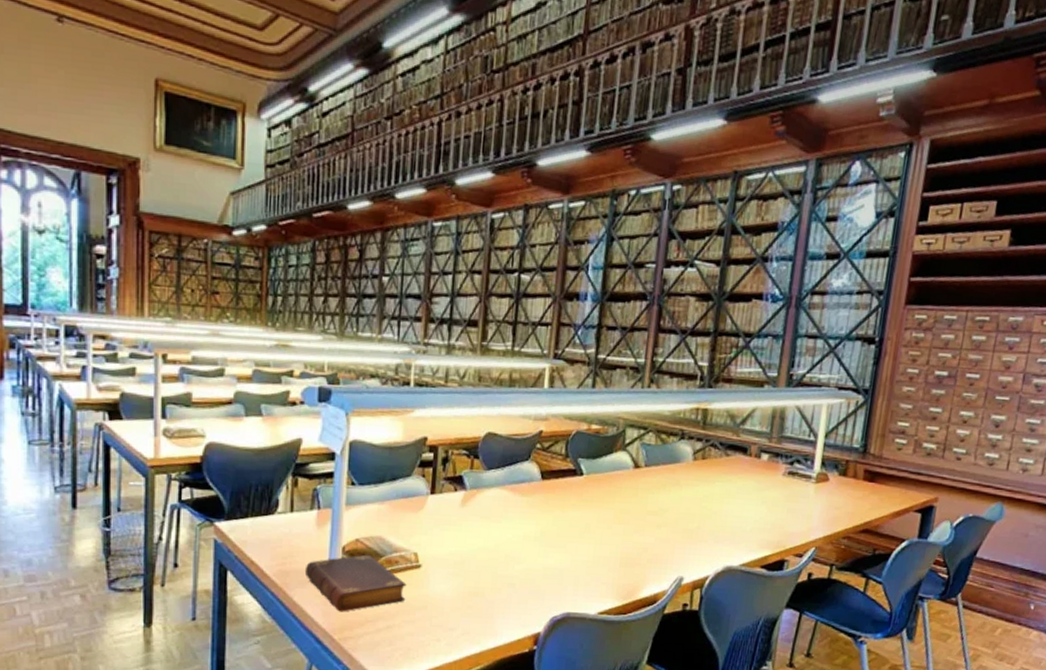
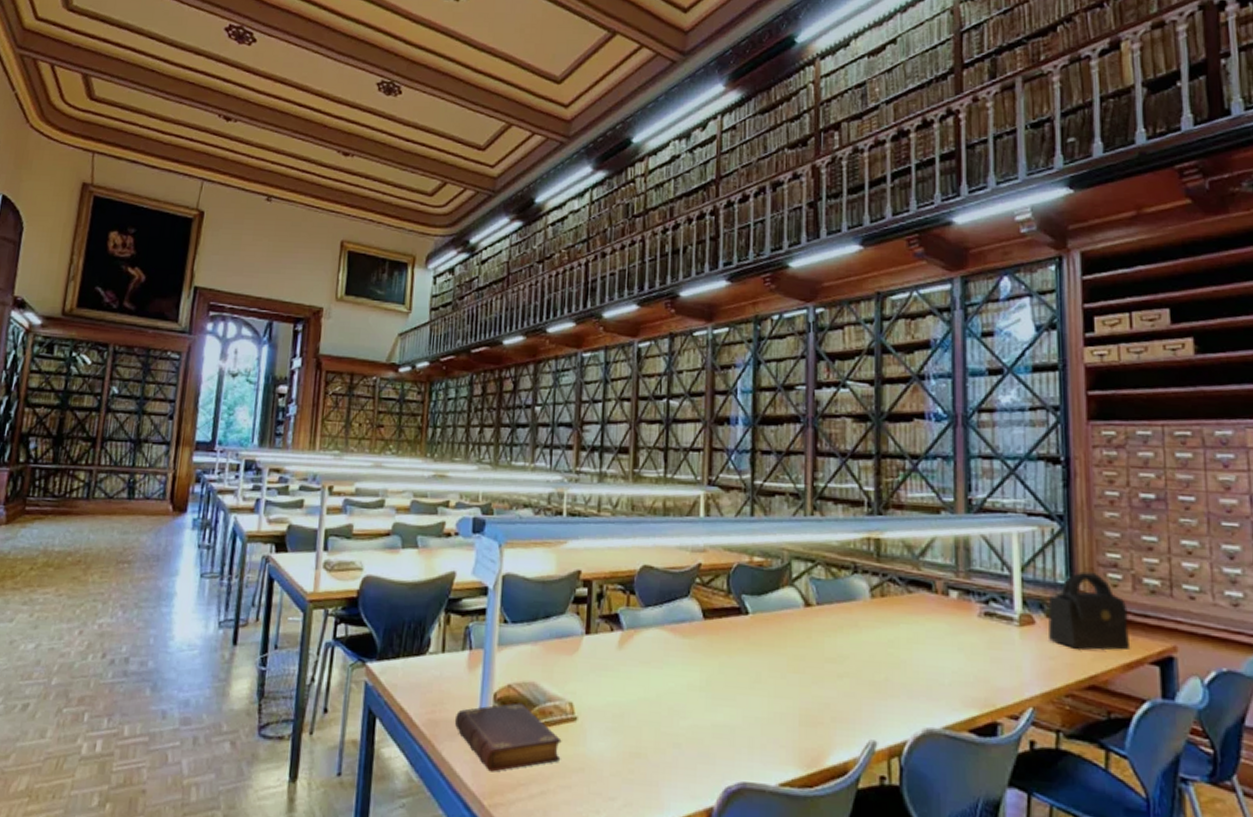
handbag: none [838,437,907,502] -> present [1048,571,1130,651]

